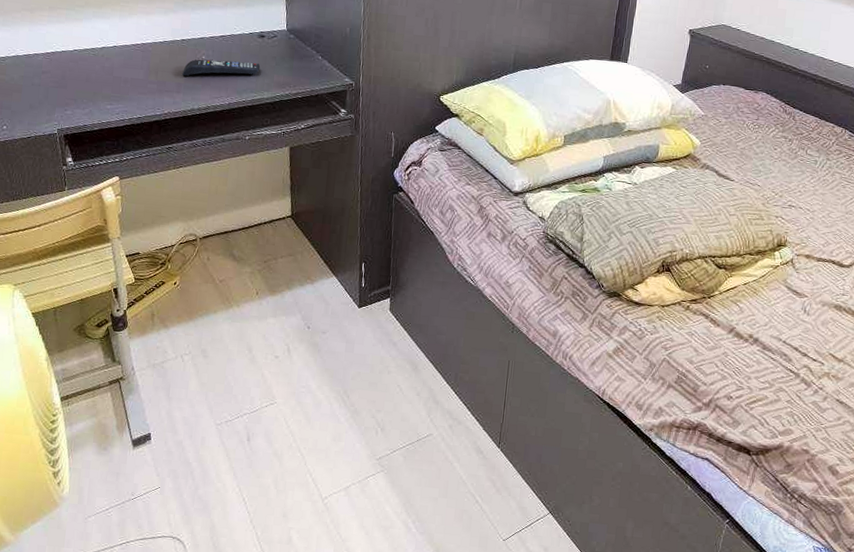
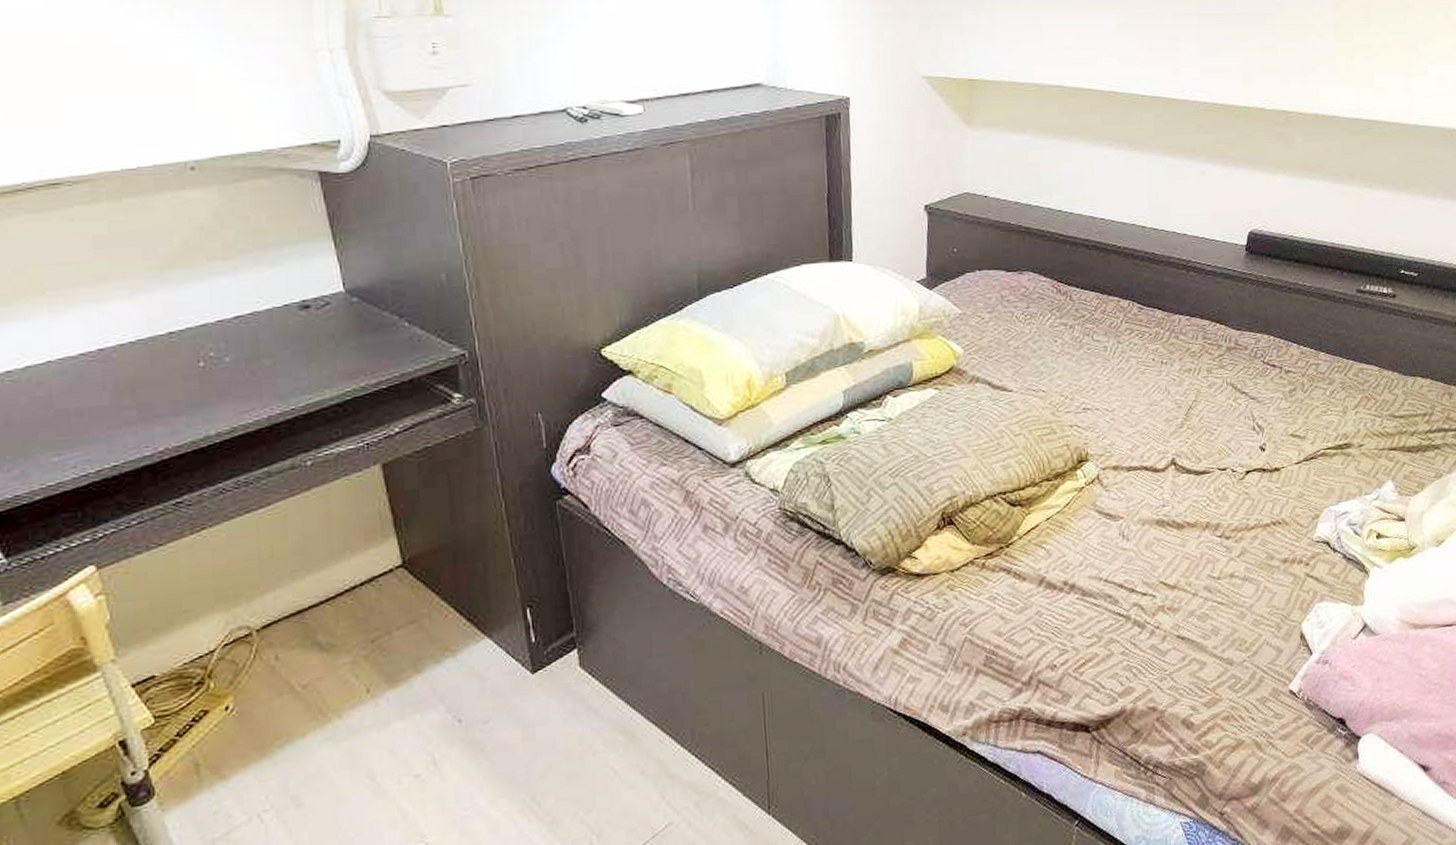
remote control: present [182,59,261,77] -> none [179,349,312,389]

